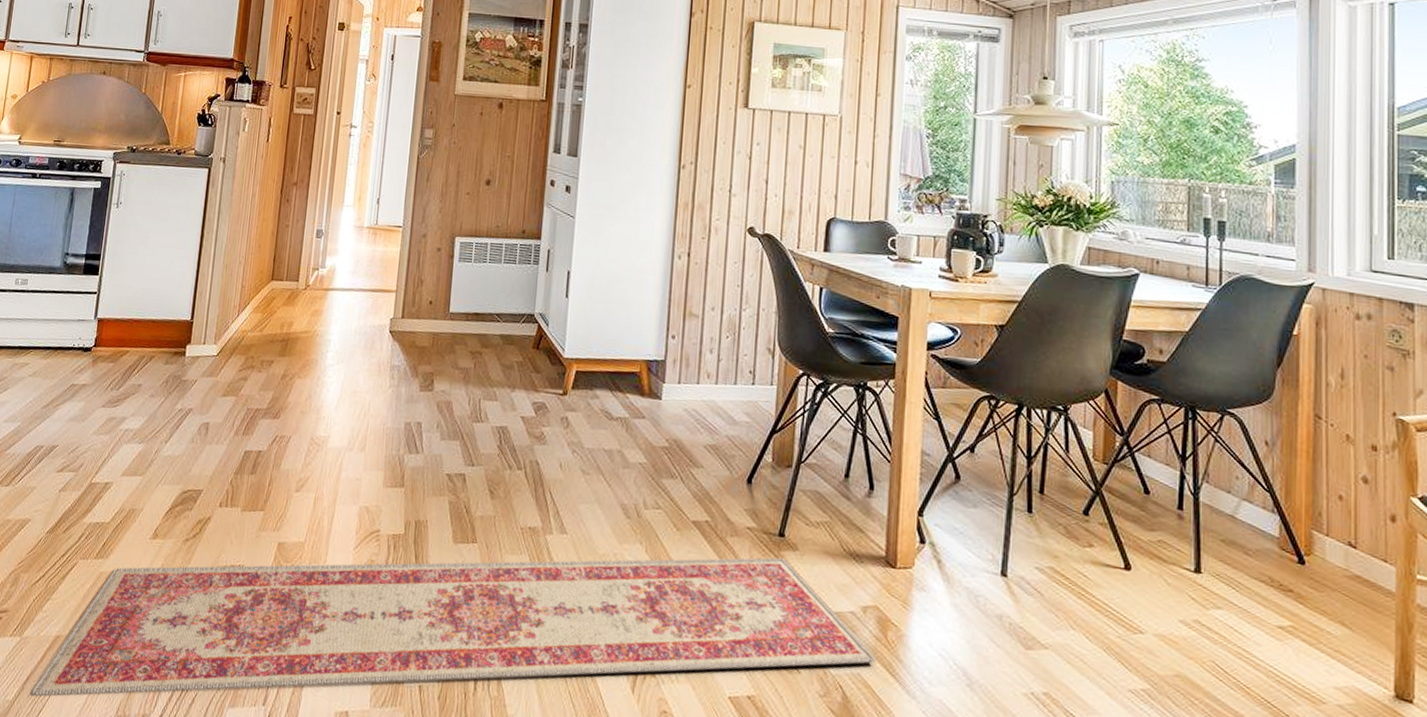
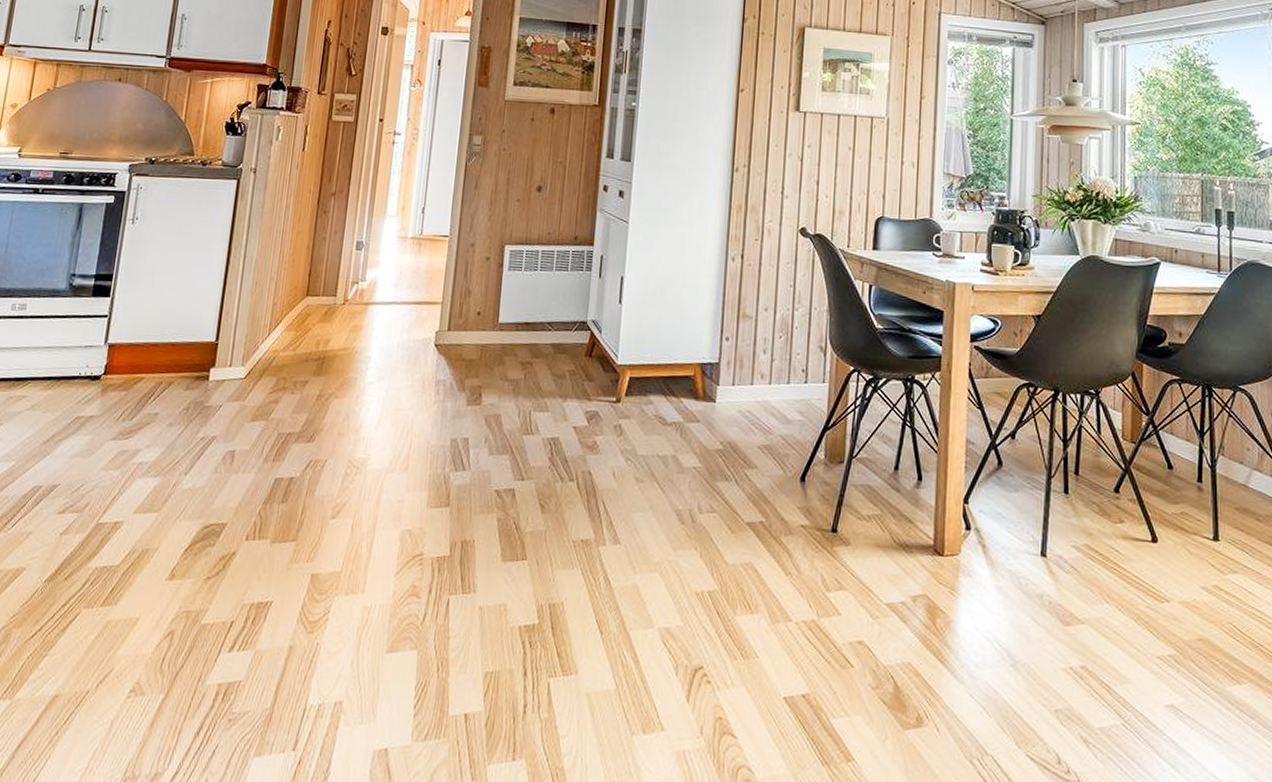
rug: present [29,557,876,697] -> none [21,554,925,766]

